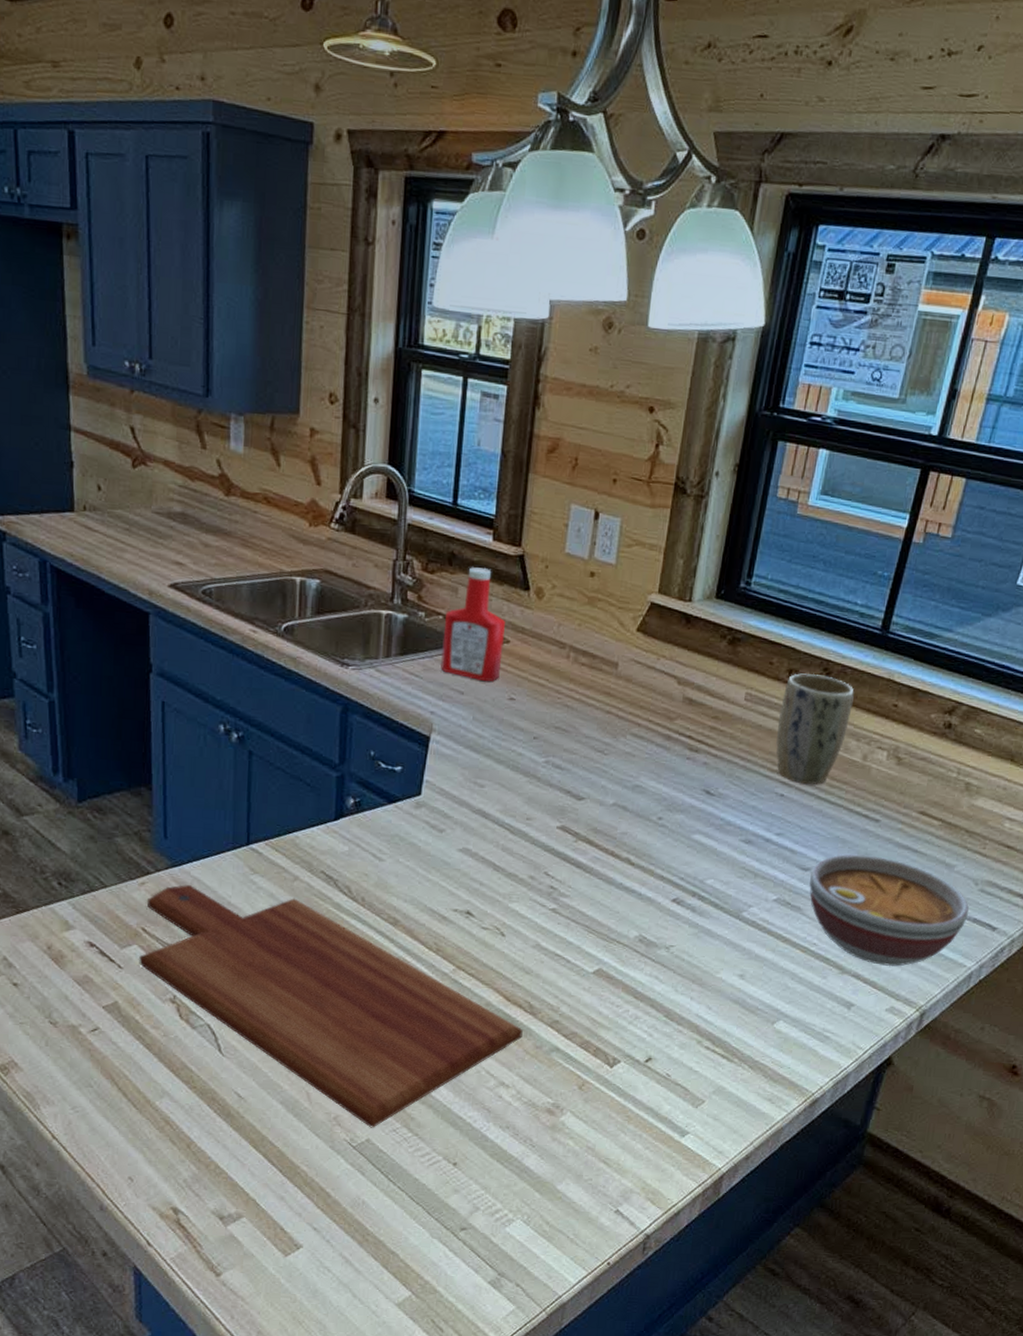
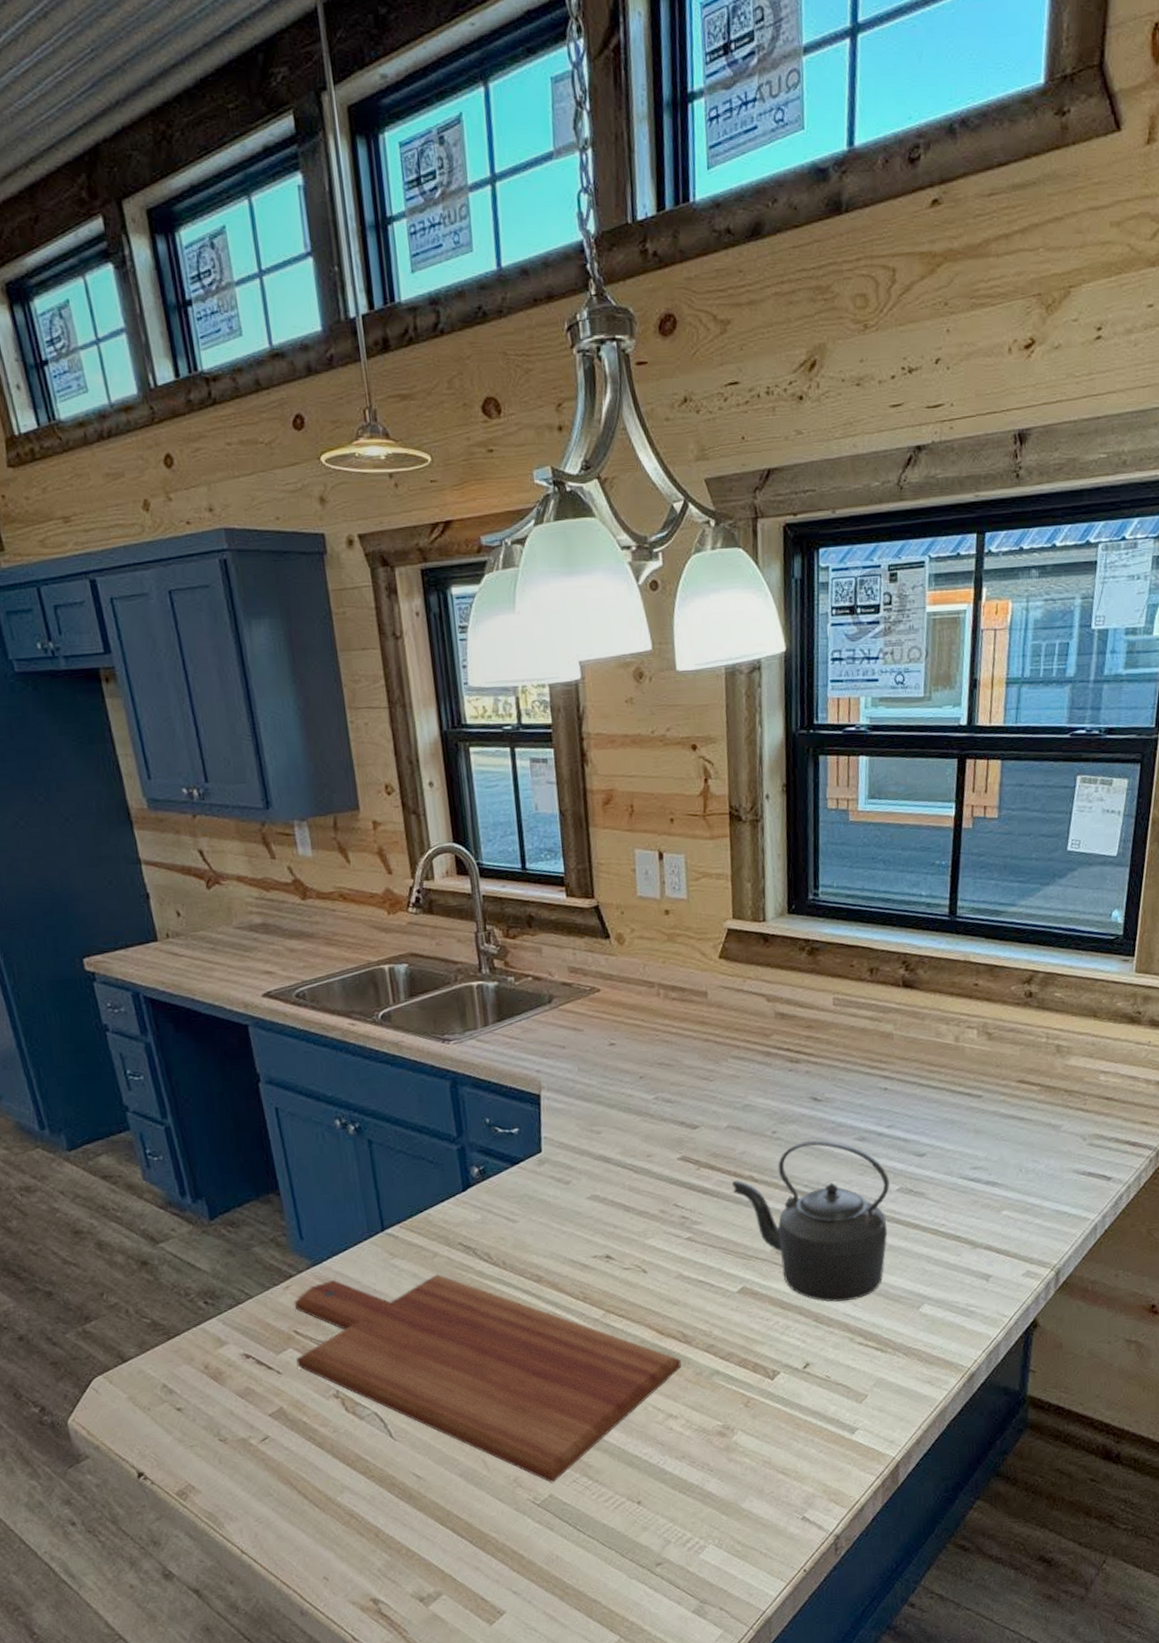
ketchup bottle: present [441,567,505,683] -> none [533,924,597,1033]
kettle: none [607,833,768,1003] -> present [731,1139,890,1302]
plant pot: present [776,673,854,785] -> none [868,968,937,1075]
bowl: present [809,854,969,967] -> none [926,1130,1082,1234]

